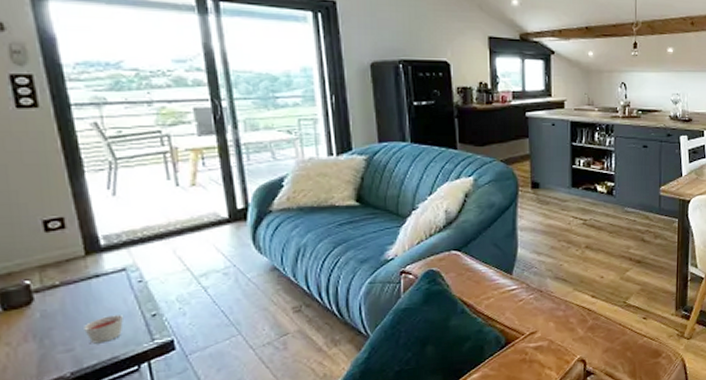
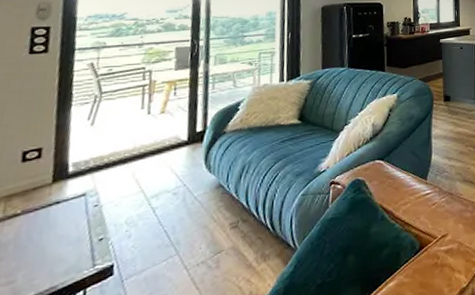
candle: present [84,315,123,344] -> none [30,241,71,274]

